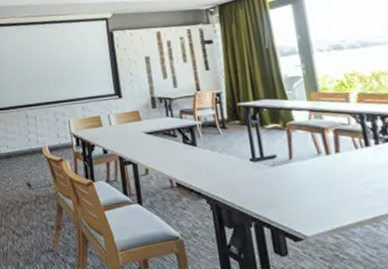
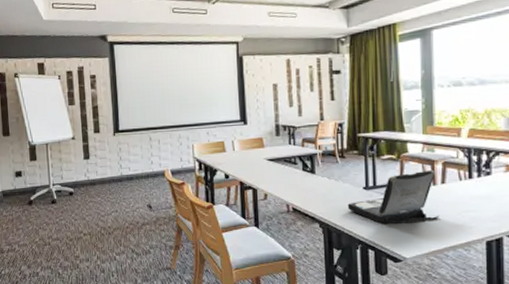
laptop: none [235,138,338,198] -> present [347,170,439,224]

